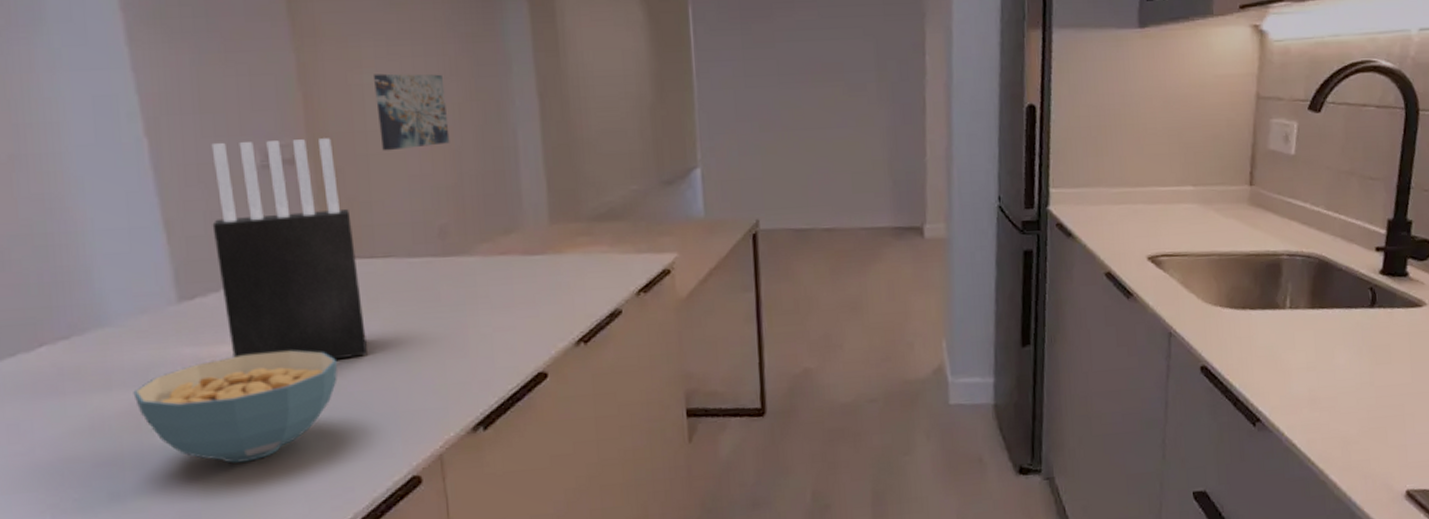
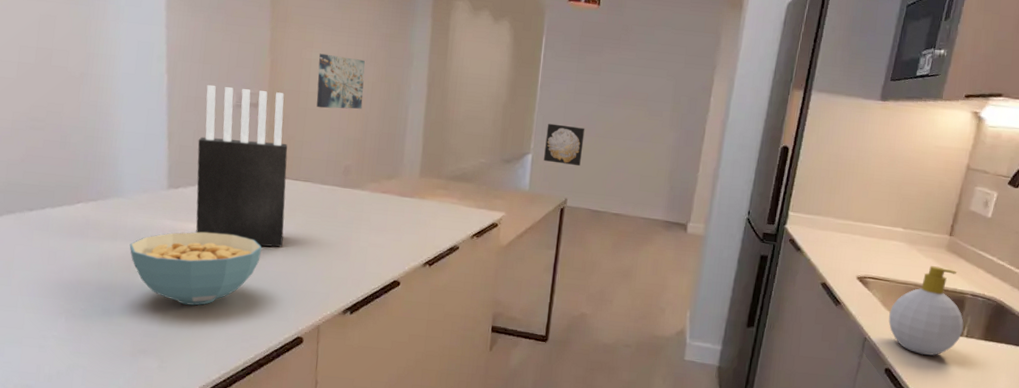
wall art: none [715,121,769,175] -> present [544,123,585,167]
soap bottle: none [1194,226,1285,341] -> present [888,266,964,356]

